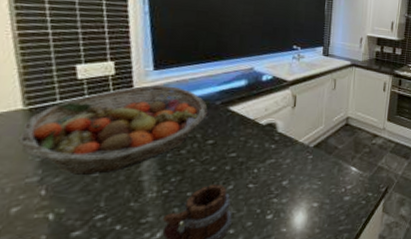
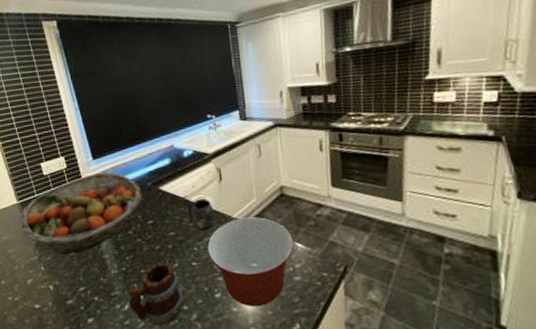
mug: none [254,122,282,152] -> present [185,199,214,230]
mixing bowl: none [268,143,350,227] -> present [207,217,295,307]

